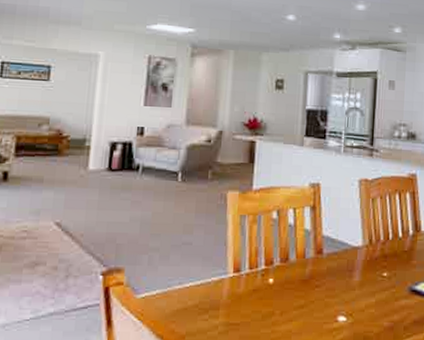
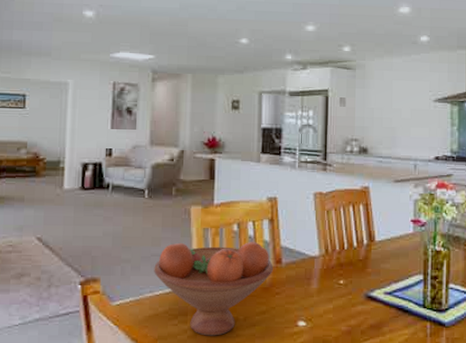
fruit bowl: none [184,229,314,332] -> present [154,241,274,336]

